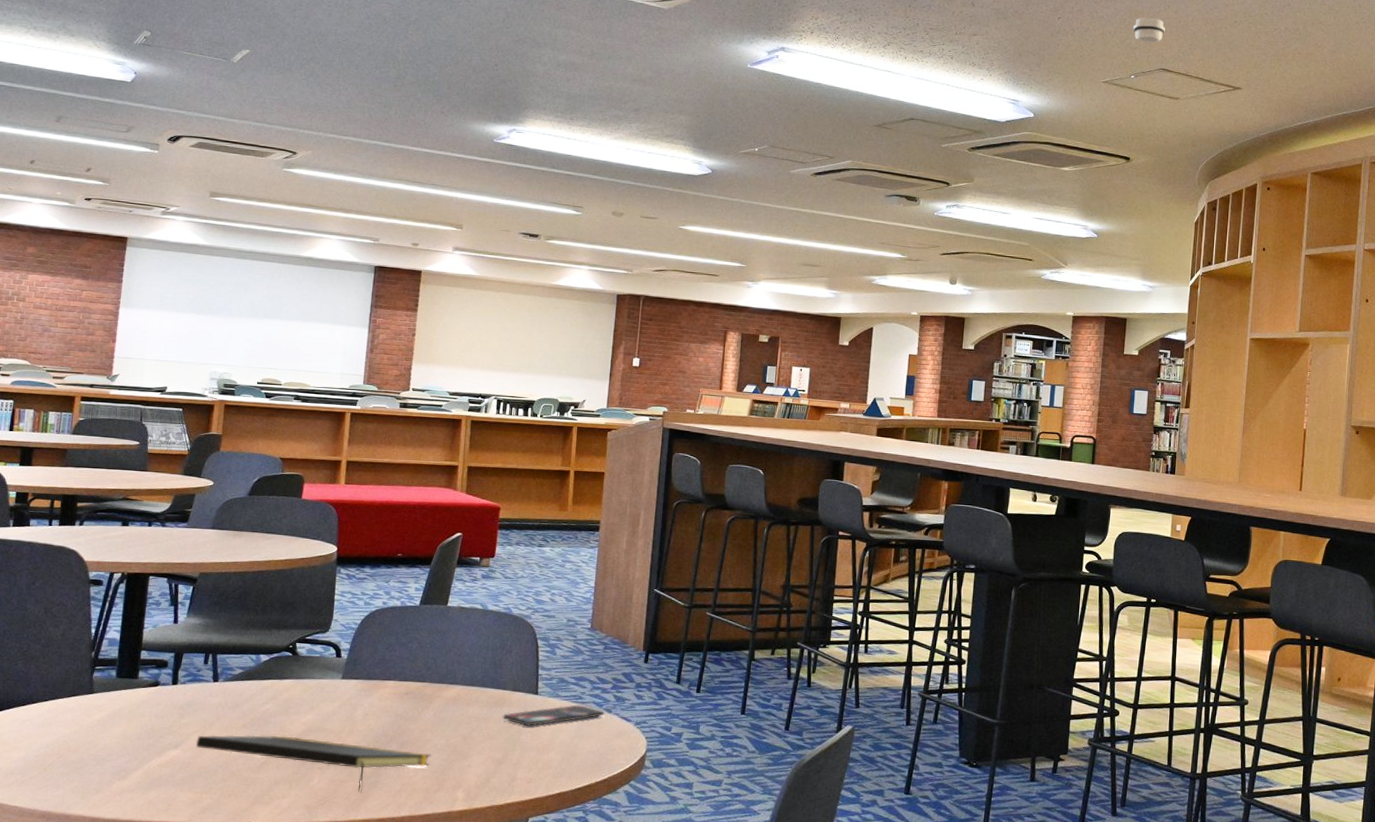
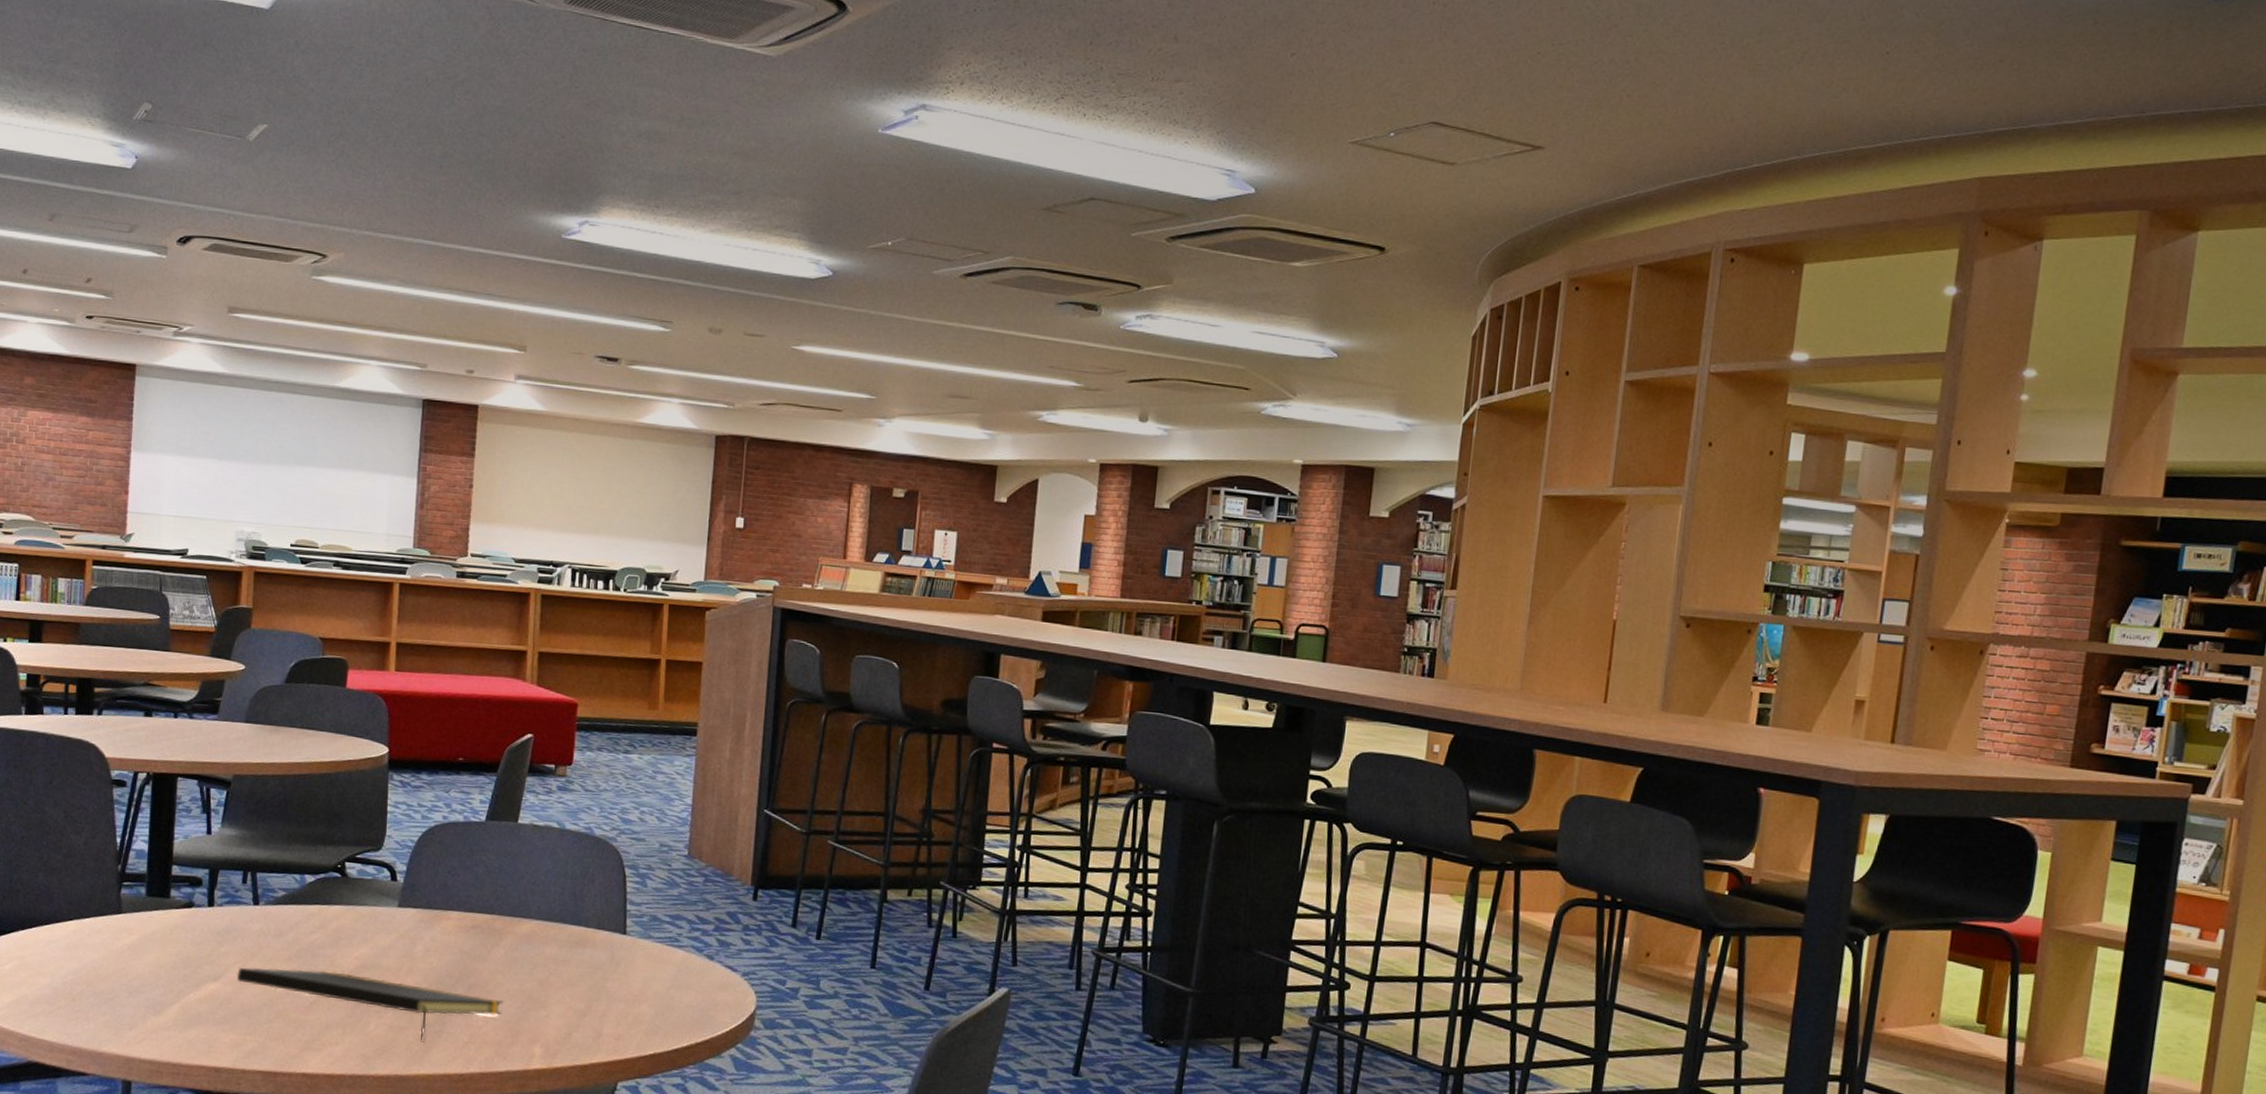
smartphone: present [503,704,605,726] -> none [585,948,706,973]
smoke detector: present [1133,17,1165,43] -> none [1395,50,1440,86]

